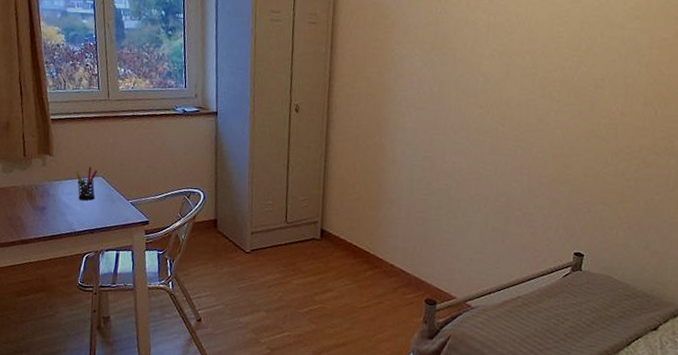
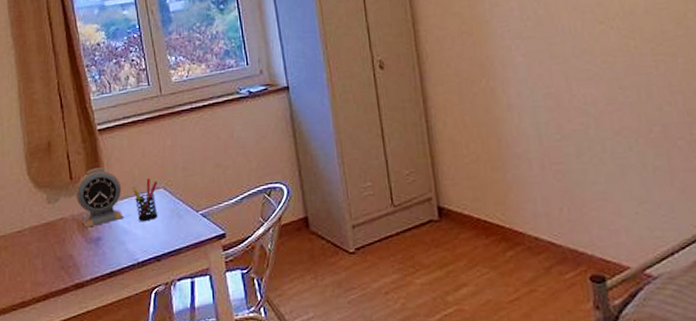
alarm clock: none [28,150,67,198] -> present [76,167,124,228]

